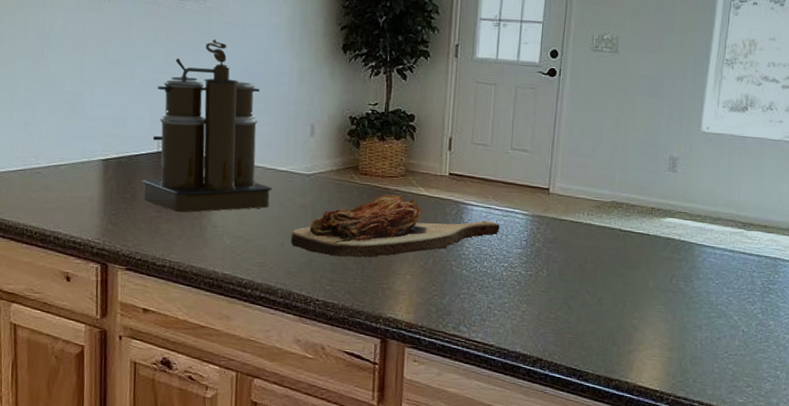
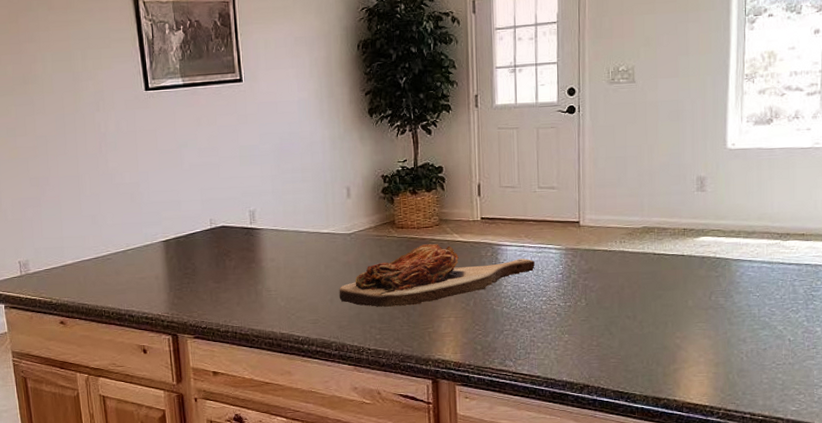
coffee maker: present [142,39,272,213] -> none [199,119,317,282]

